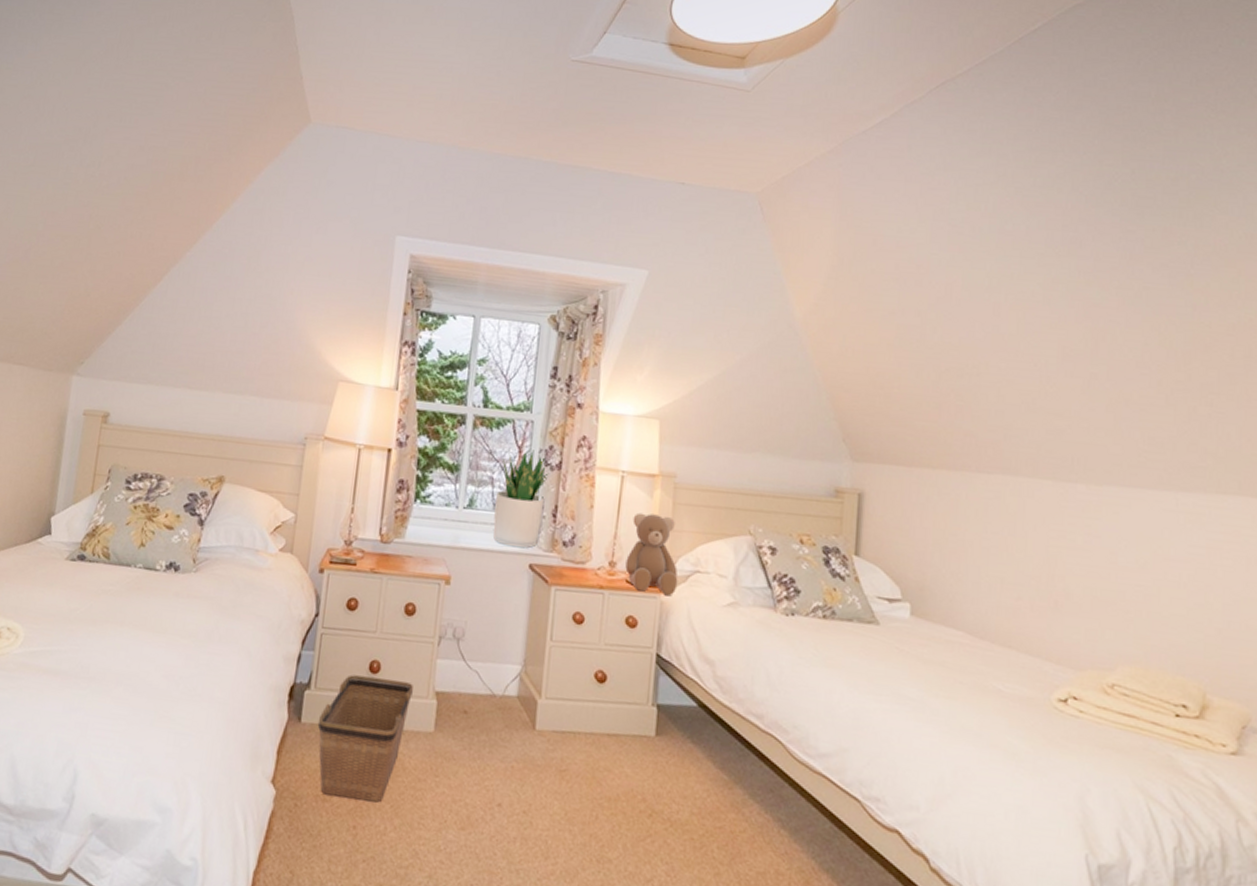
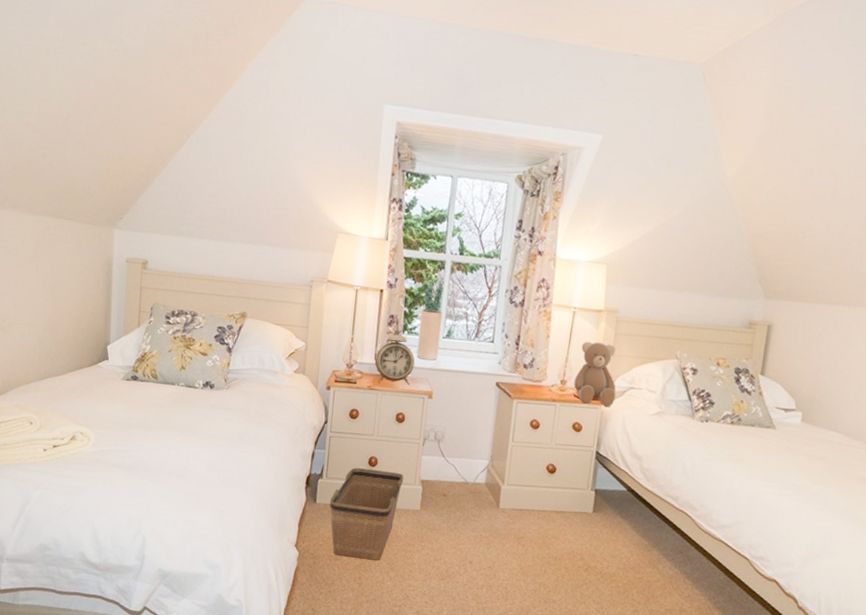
alarm clock: none [380,490,429,568] -> present [375,323,415,386]
vase: none [431,434,465,537] -> present [416,277,444,361]
planter: present [493,450,549,549] -> none [467,290,513,370]

